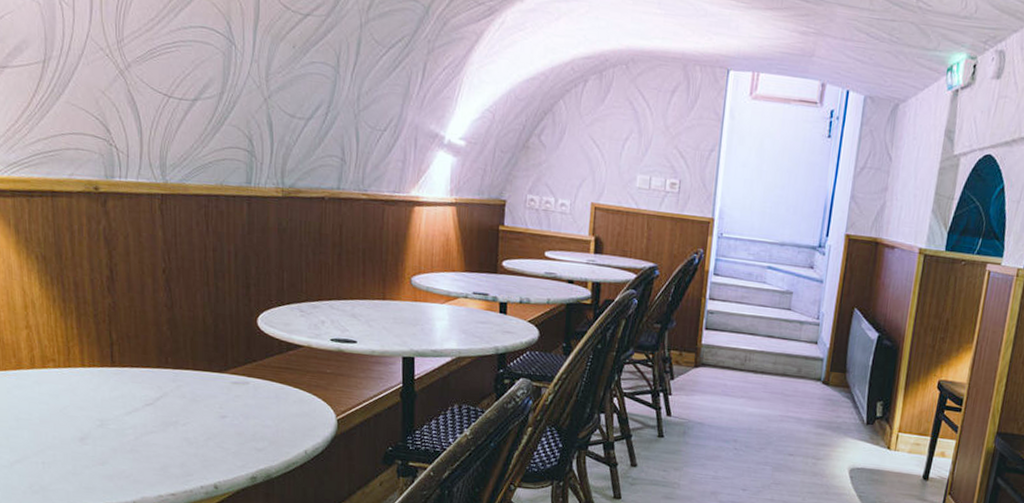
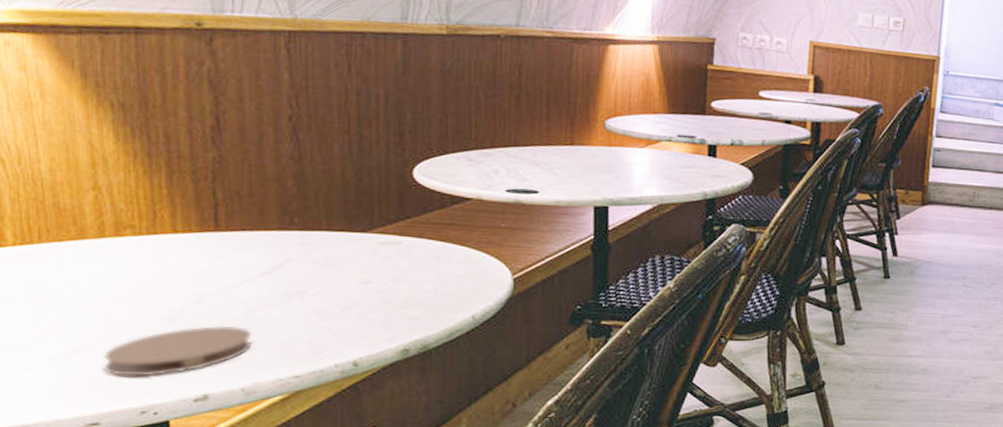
coaster: none [36,446,140,486] -> present [102,325,252,377]

